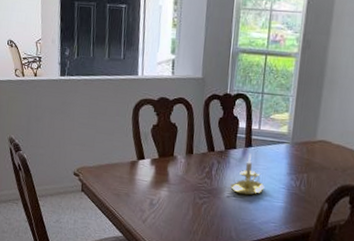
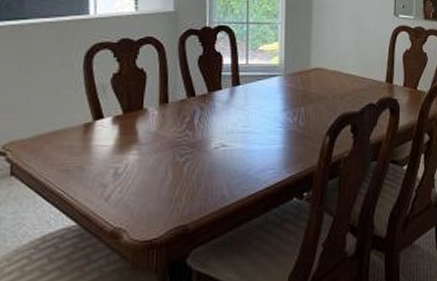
candle holder: present [230,153,265,196] -> none [218,93,258,143]

